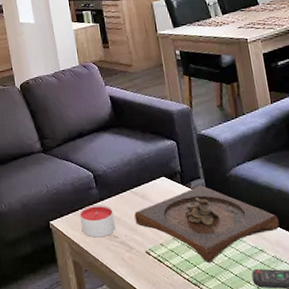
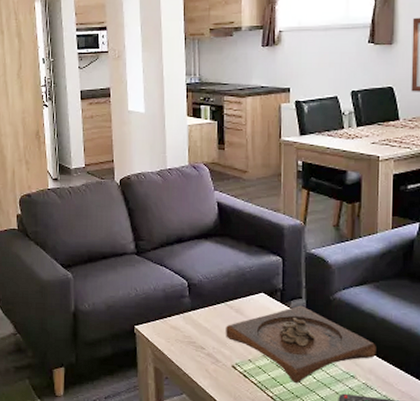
candle: present [79,205,115,238] -> none [167,314,204,347]

